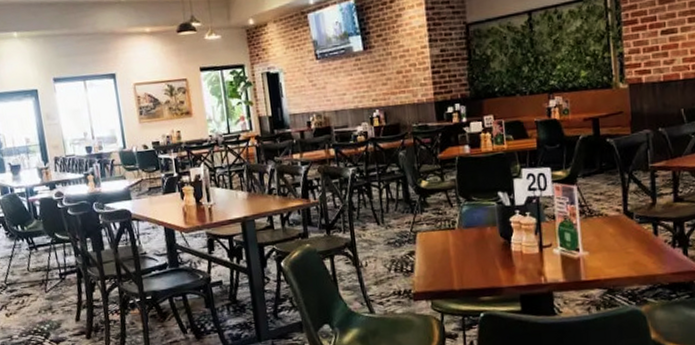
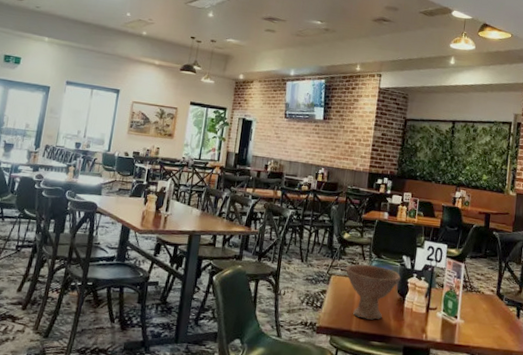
bowl: none [431,210,501,274] -> present [345,264,401,320]

